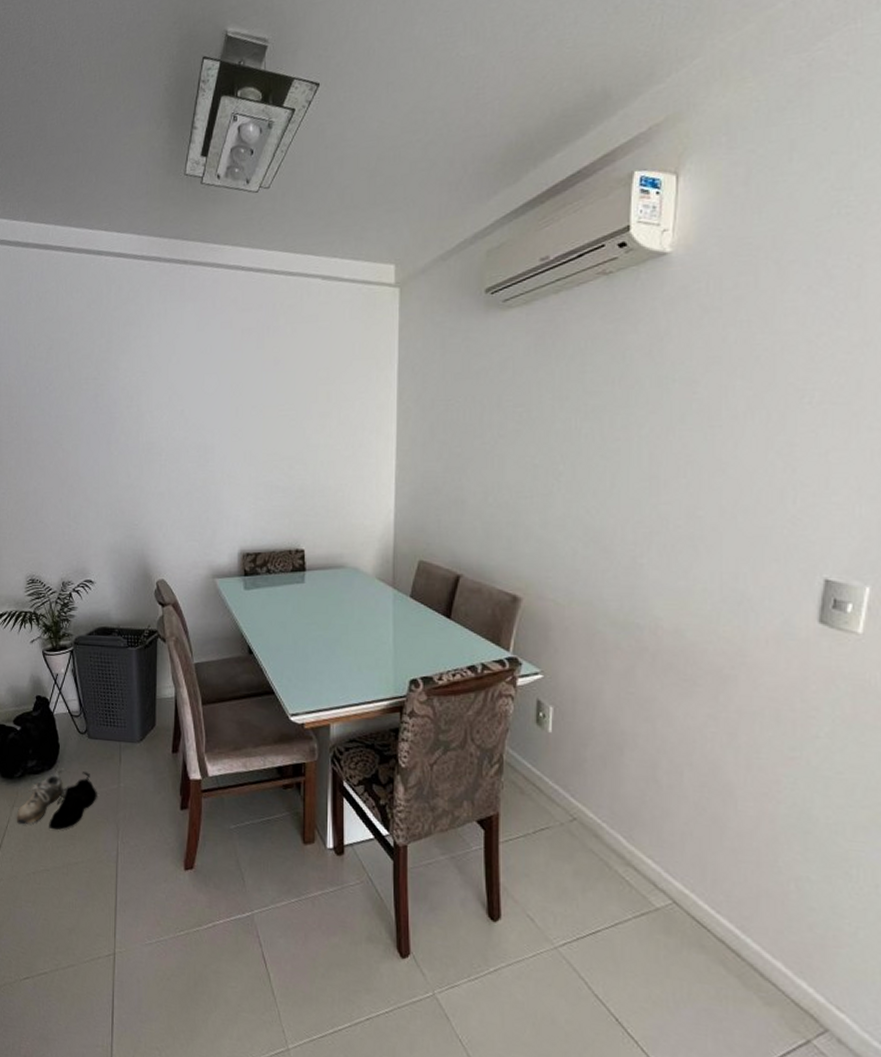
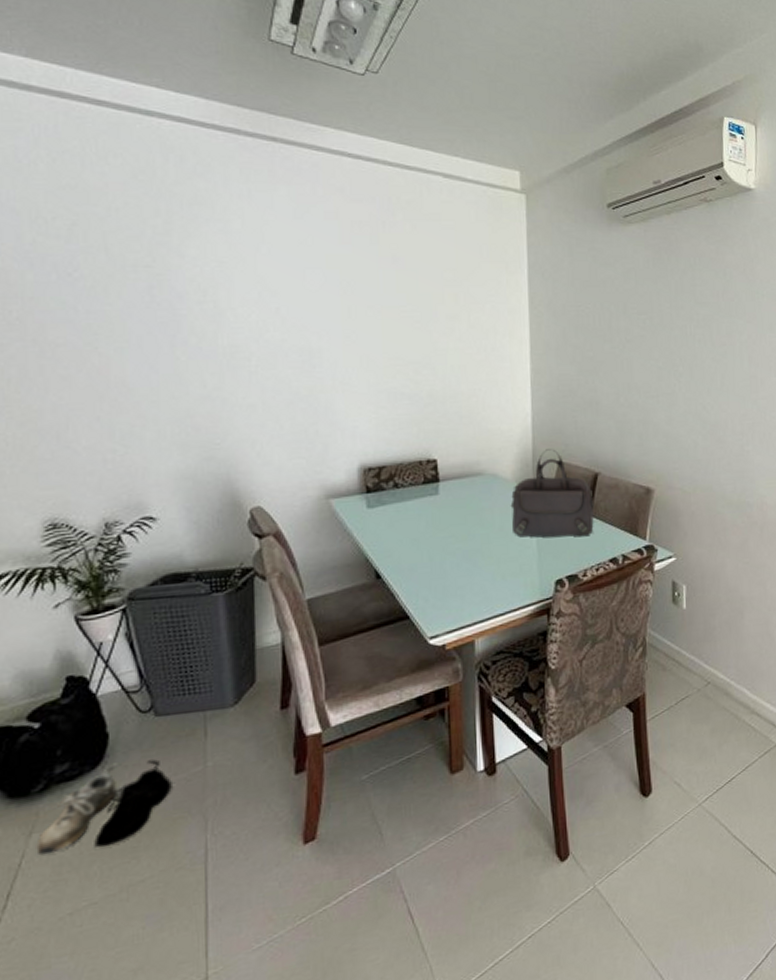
handbag: none [369,547,454,640] -> present [510,449,595,538]

